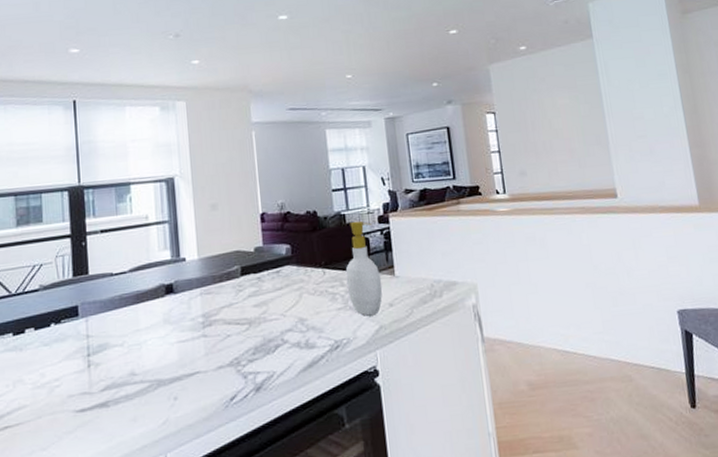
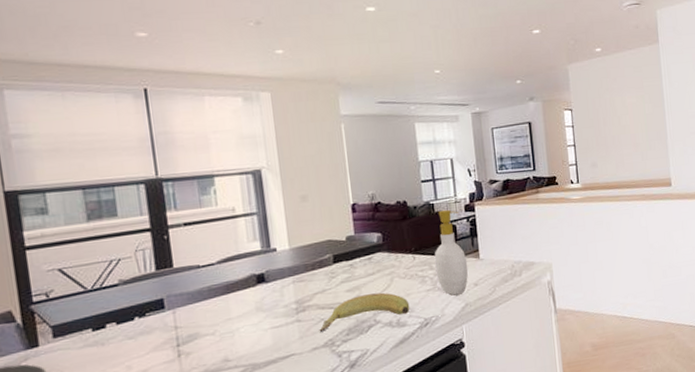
banana: none [225,309,320,349] -> present [319,292,410,332]

